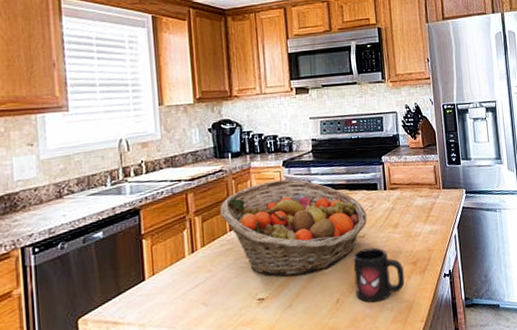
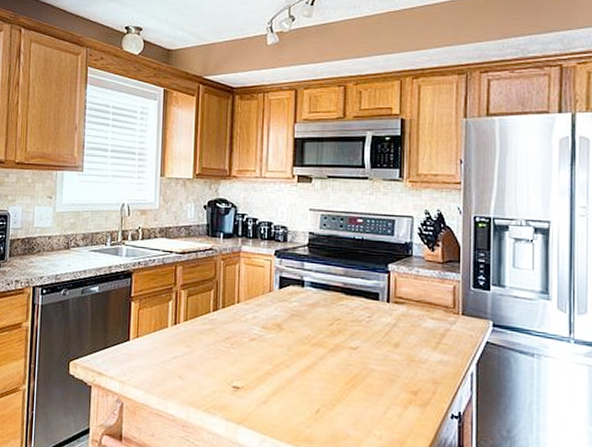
fruit basket: present [220,179,368,277] -> none [206,268,363,375]
mug: present [352,247,405,303] -> none [339,362,401,425]

